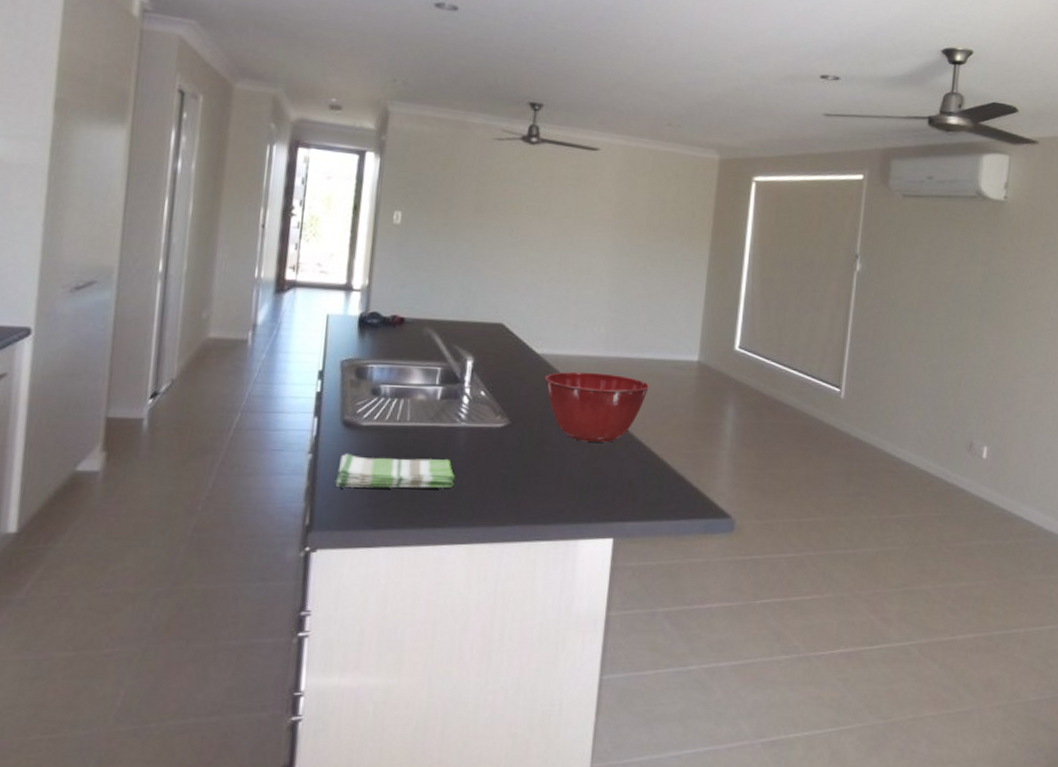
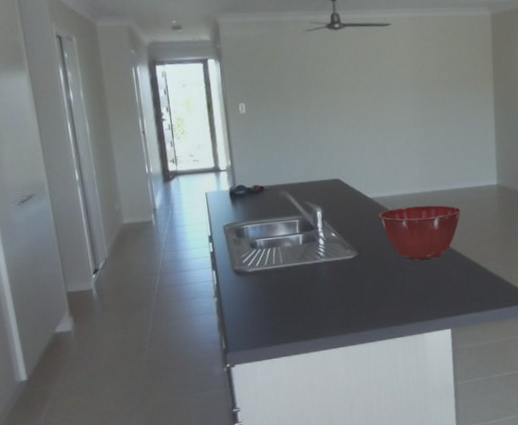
dish towel: present [335,452,455,489] -> none [237,287,325,319]

